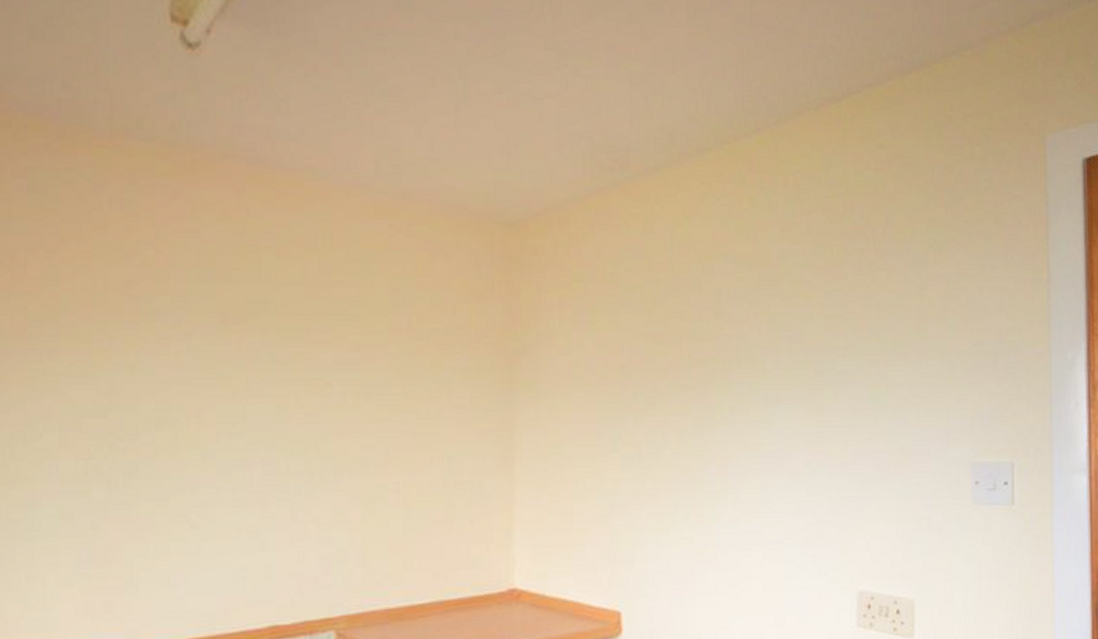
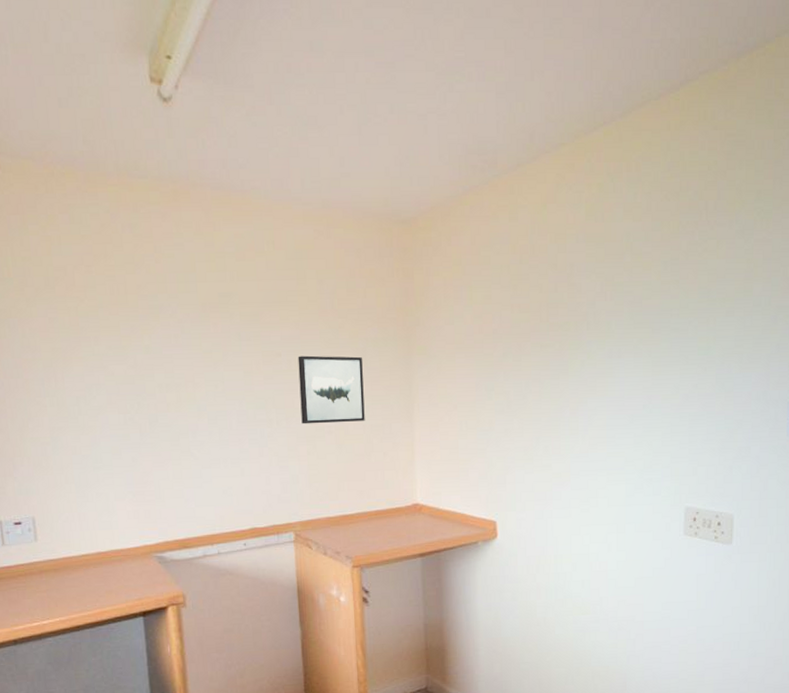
wall art: none [356,387,447,480] -> present [298,355,365,424]

